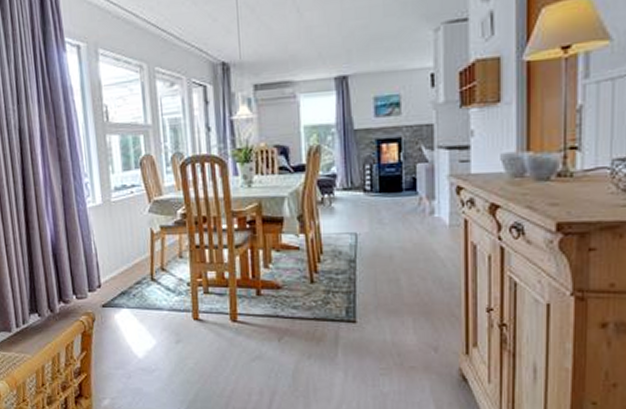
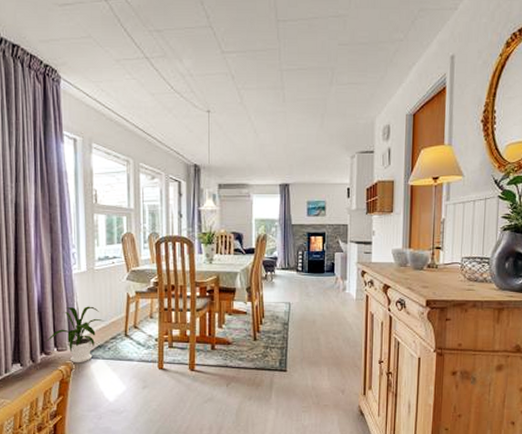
house plant: none [63,245,127,313] -> present [45,306,105,364]

